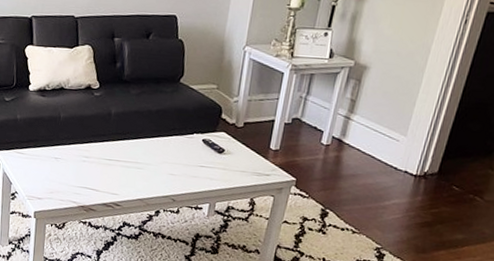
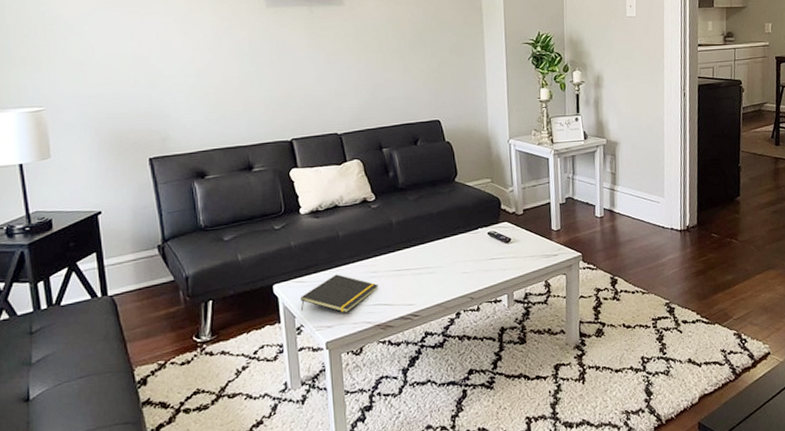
notepad: none [18,152,88,190] -> present [301,274,378,314]

